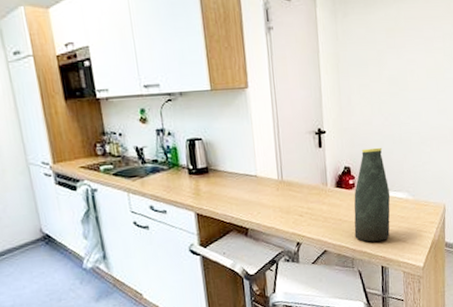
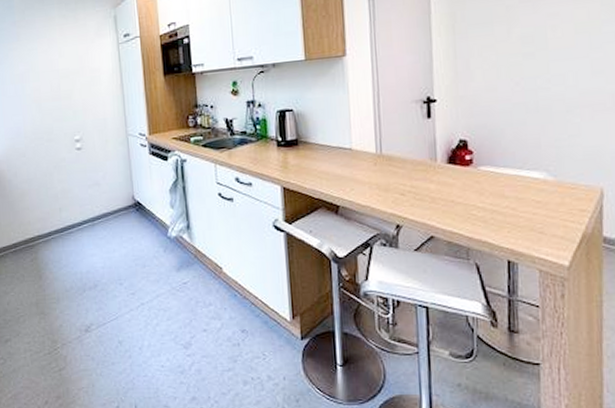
bottle: present [354,147,391,242] -> none [470,117,522,230]

